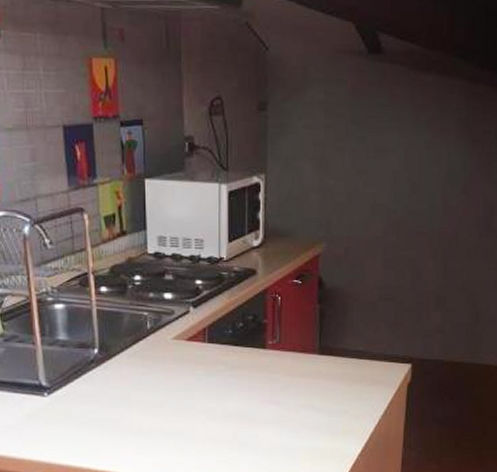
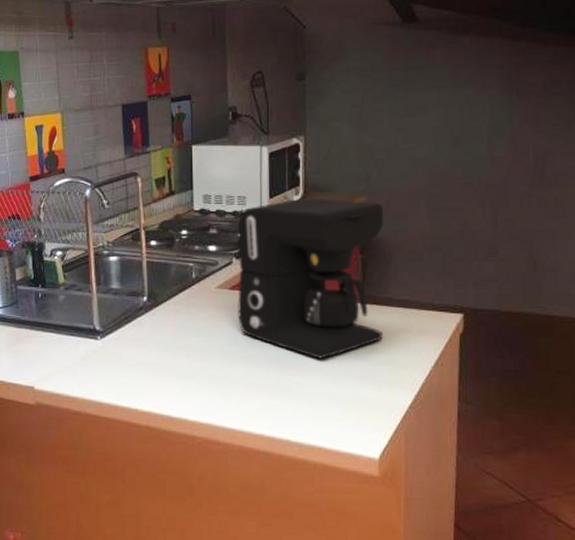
coffee maker: none [194,243,341,411] -> present [237,198,383,359]

